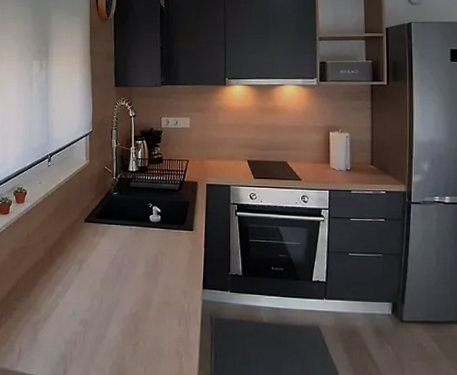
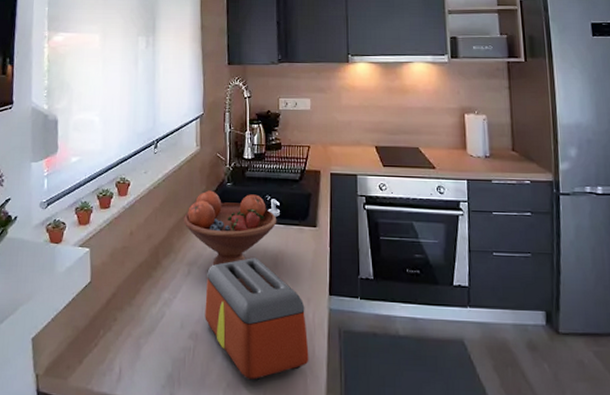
fruit bowl: none [74,199,158,264] -> present [183,190,277,266]
toaster: none [93,257,184,359] -> present [205,258,309,381]

